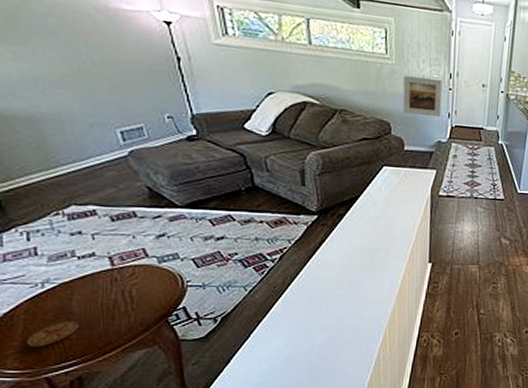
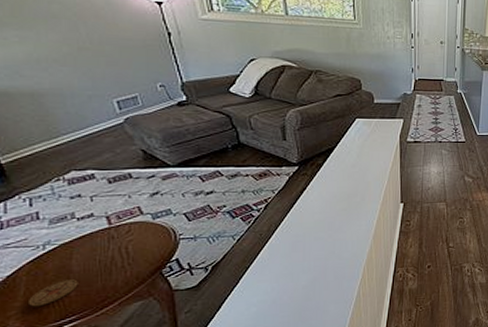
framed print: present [402,74,443,117] -> none [370,37,406,72]

